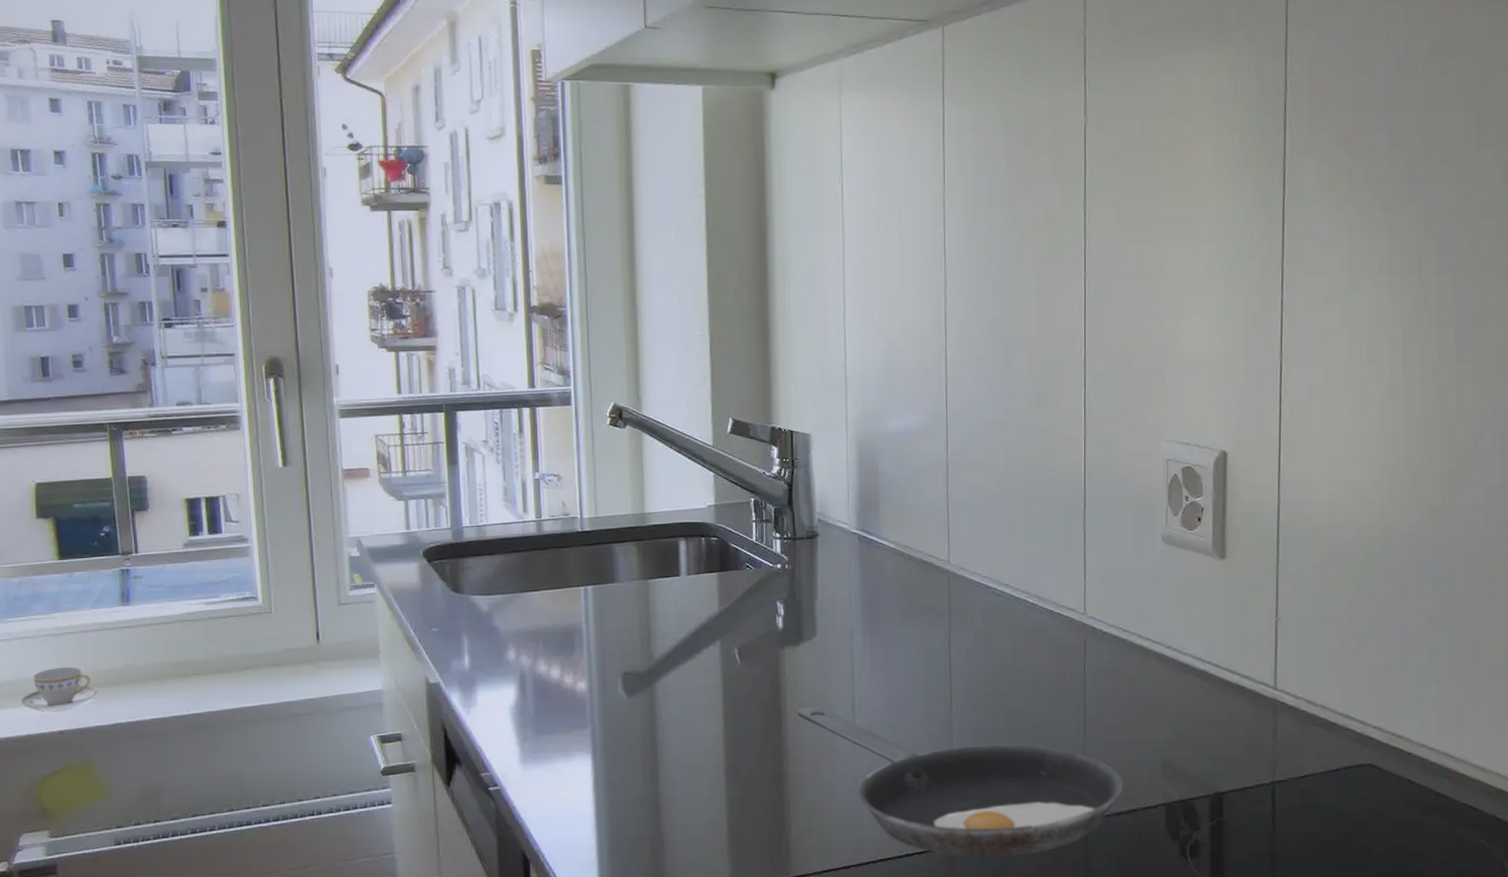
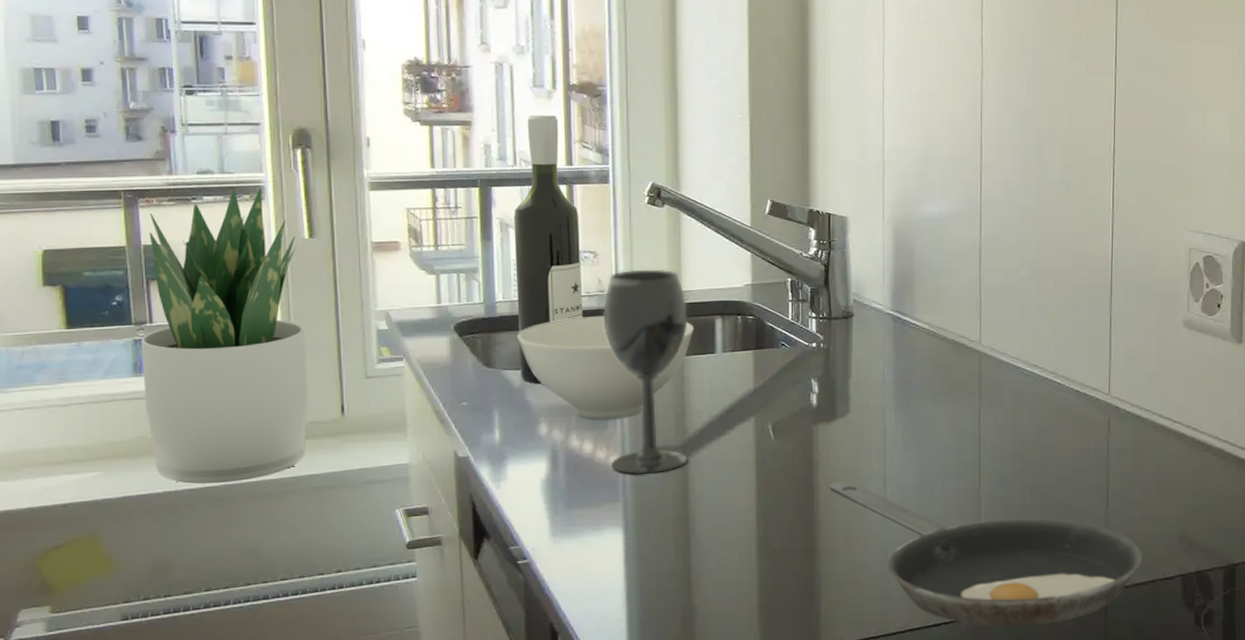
teacup: present [19,666,99,712] -> none [20,438,107,485]
planter: none [127,418,285,711] -> present [141,188,308,484]
bottle: none [478,337,548,610] -> present [514,114,583,384]
bowl: none [484,539,659,645] -> present [517,315,695,420]
wine glass: none [568,491,655,700] -> present [603,269,688,474]

